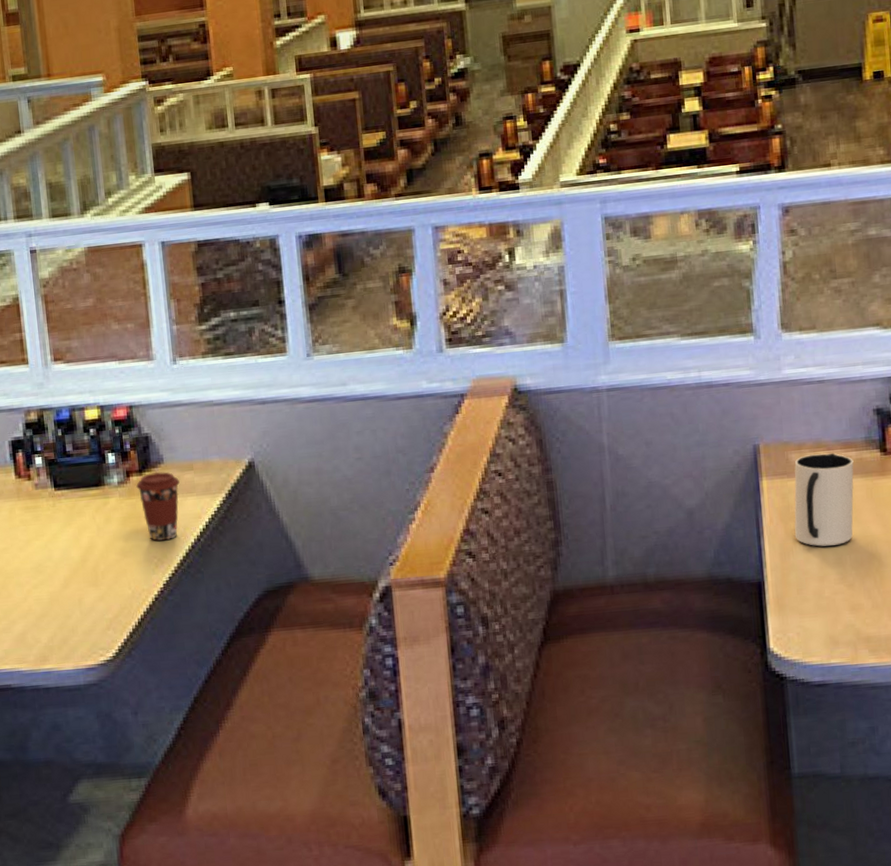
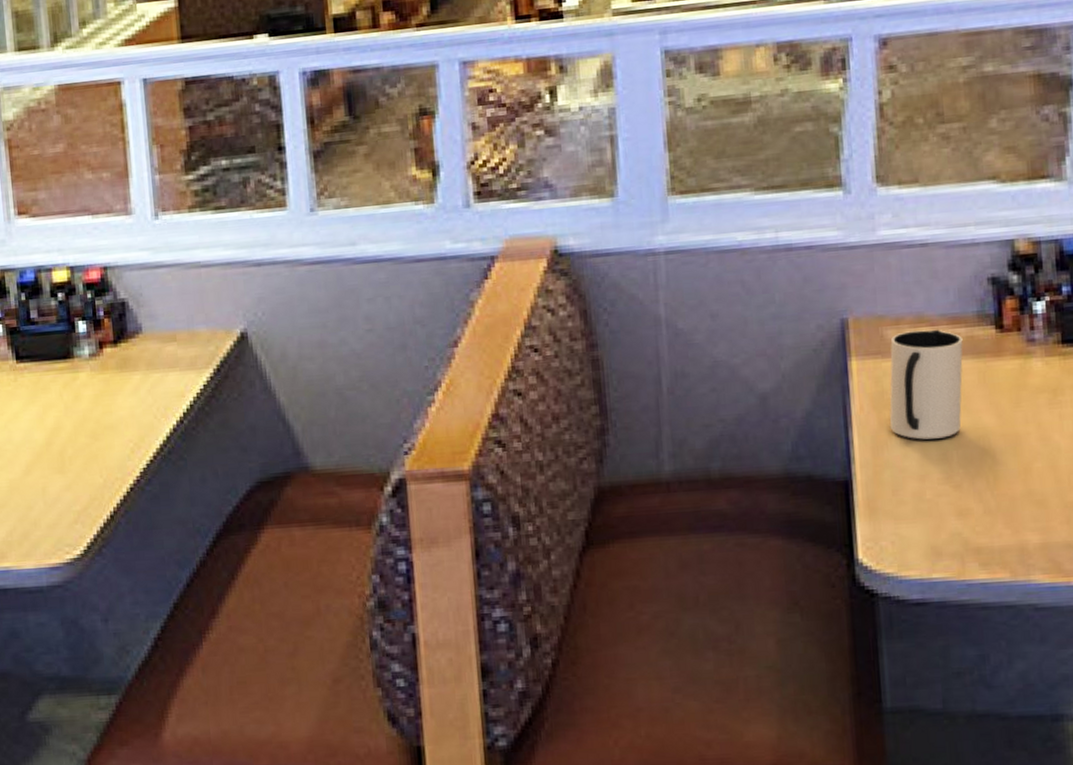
coffee cup: present [136,471,180,541] -> none [110,342,160,422]

